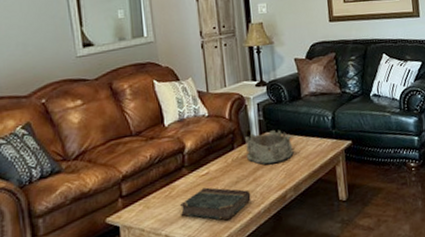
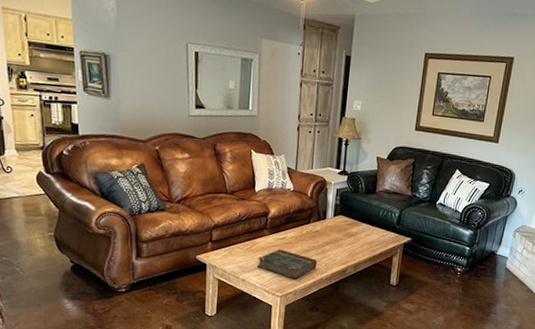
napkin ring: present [244,130,294,166] -> none [319,213,360,243]

